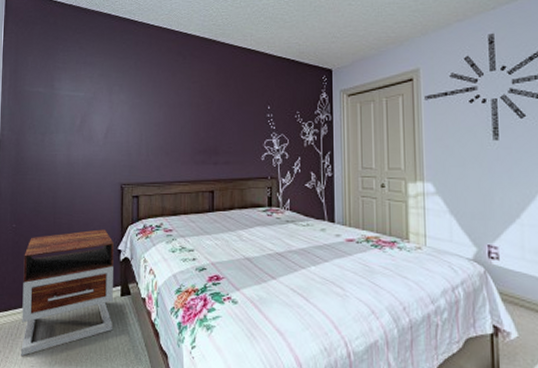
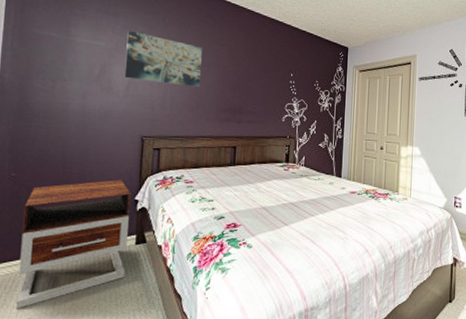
wall art: none [103,78,174,129] -> present [124,30,202,87]

